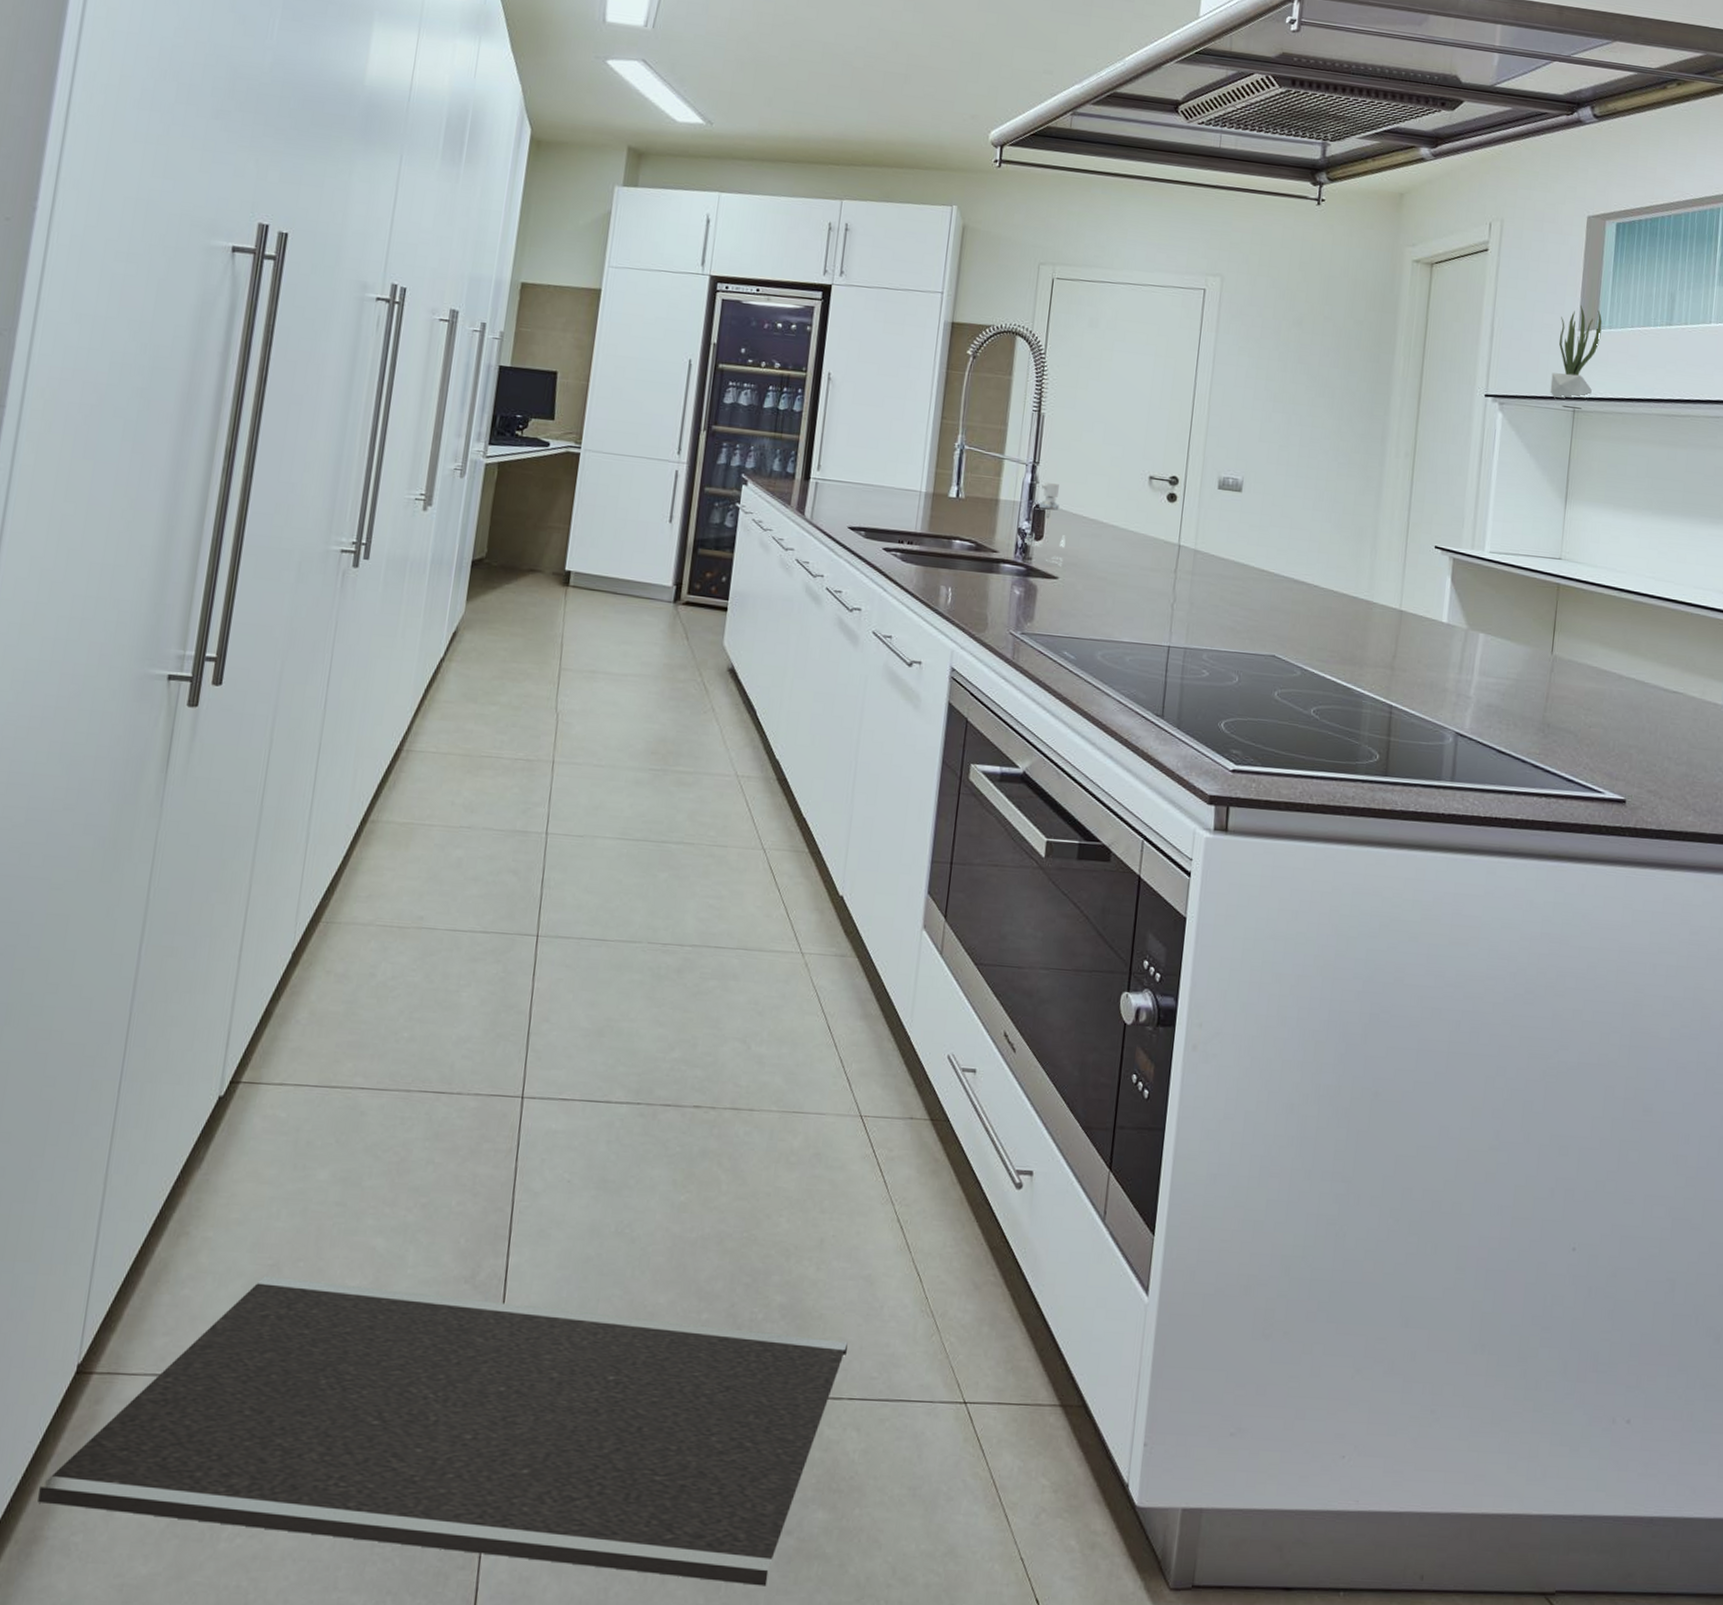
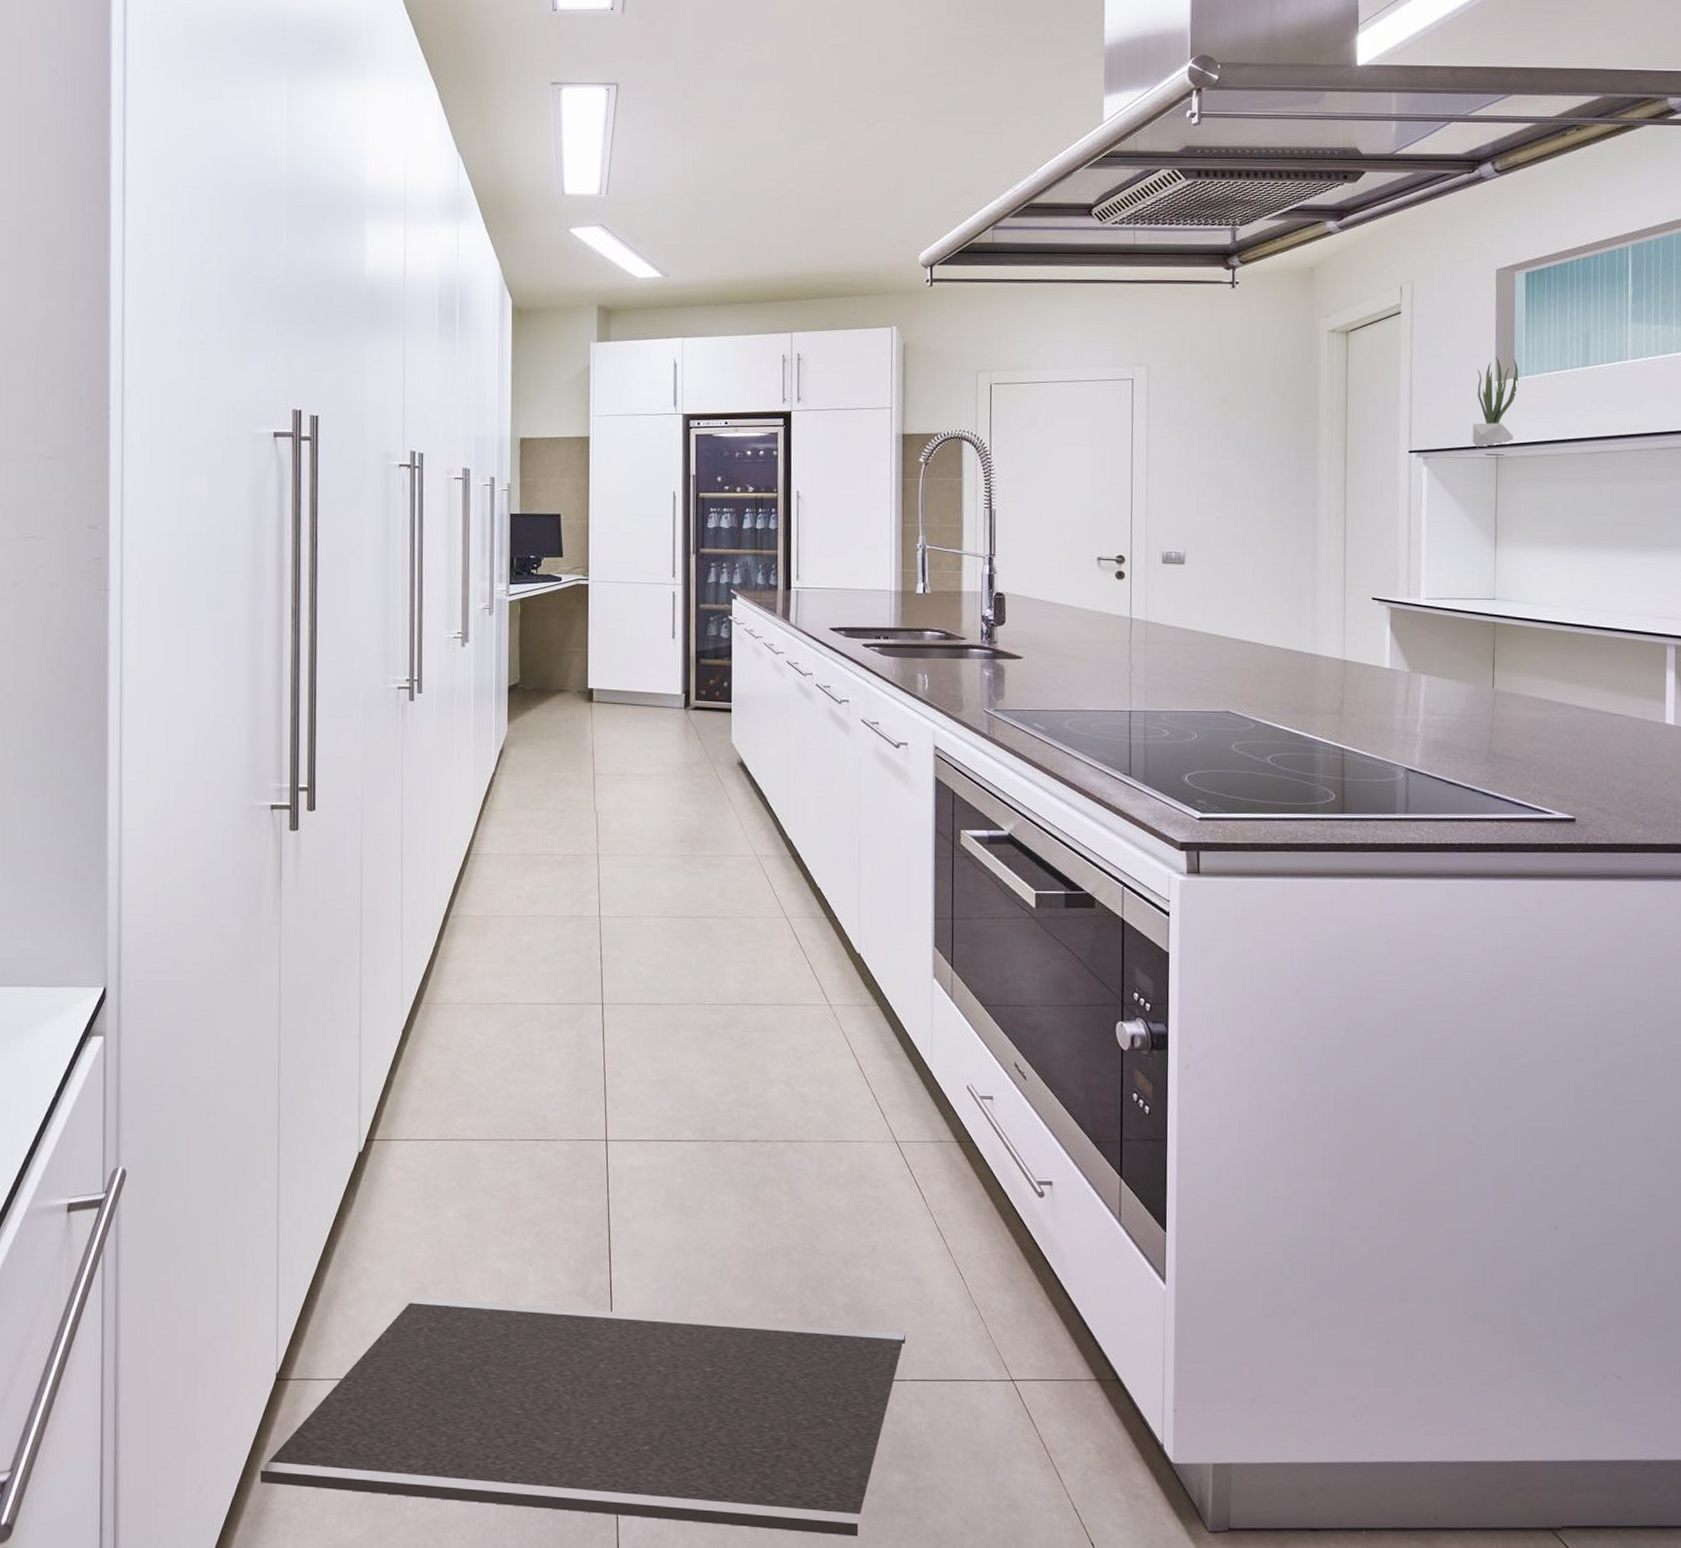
soap dispenser: present [1024,481,1066,567] -> none [989,571,1026,647]

